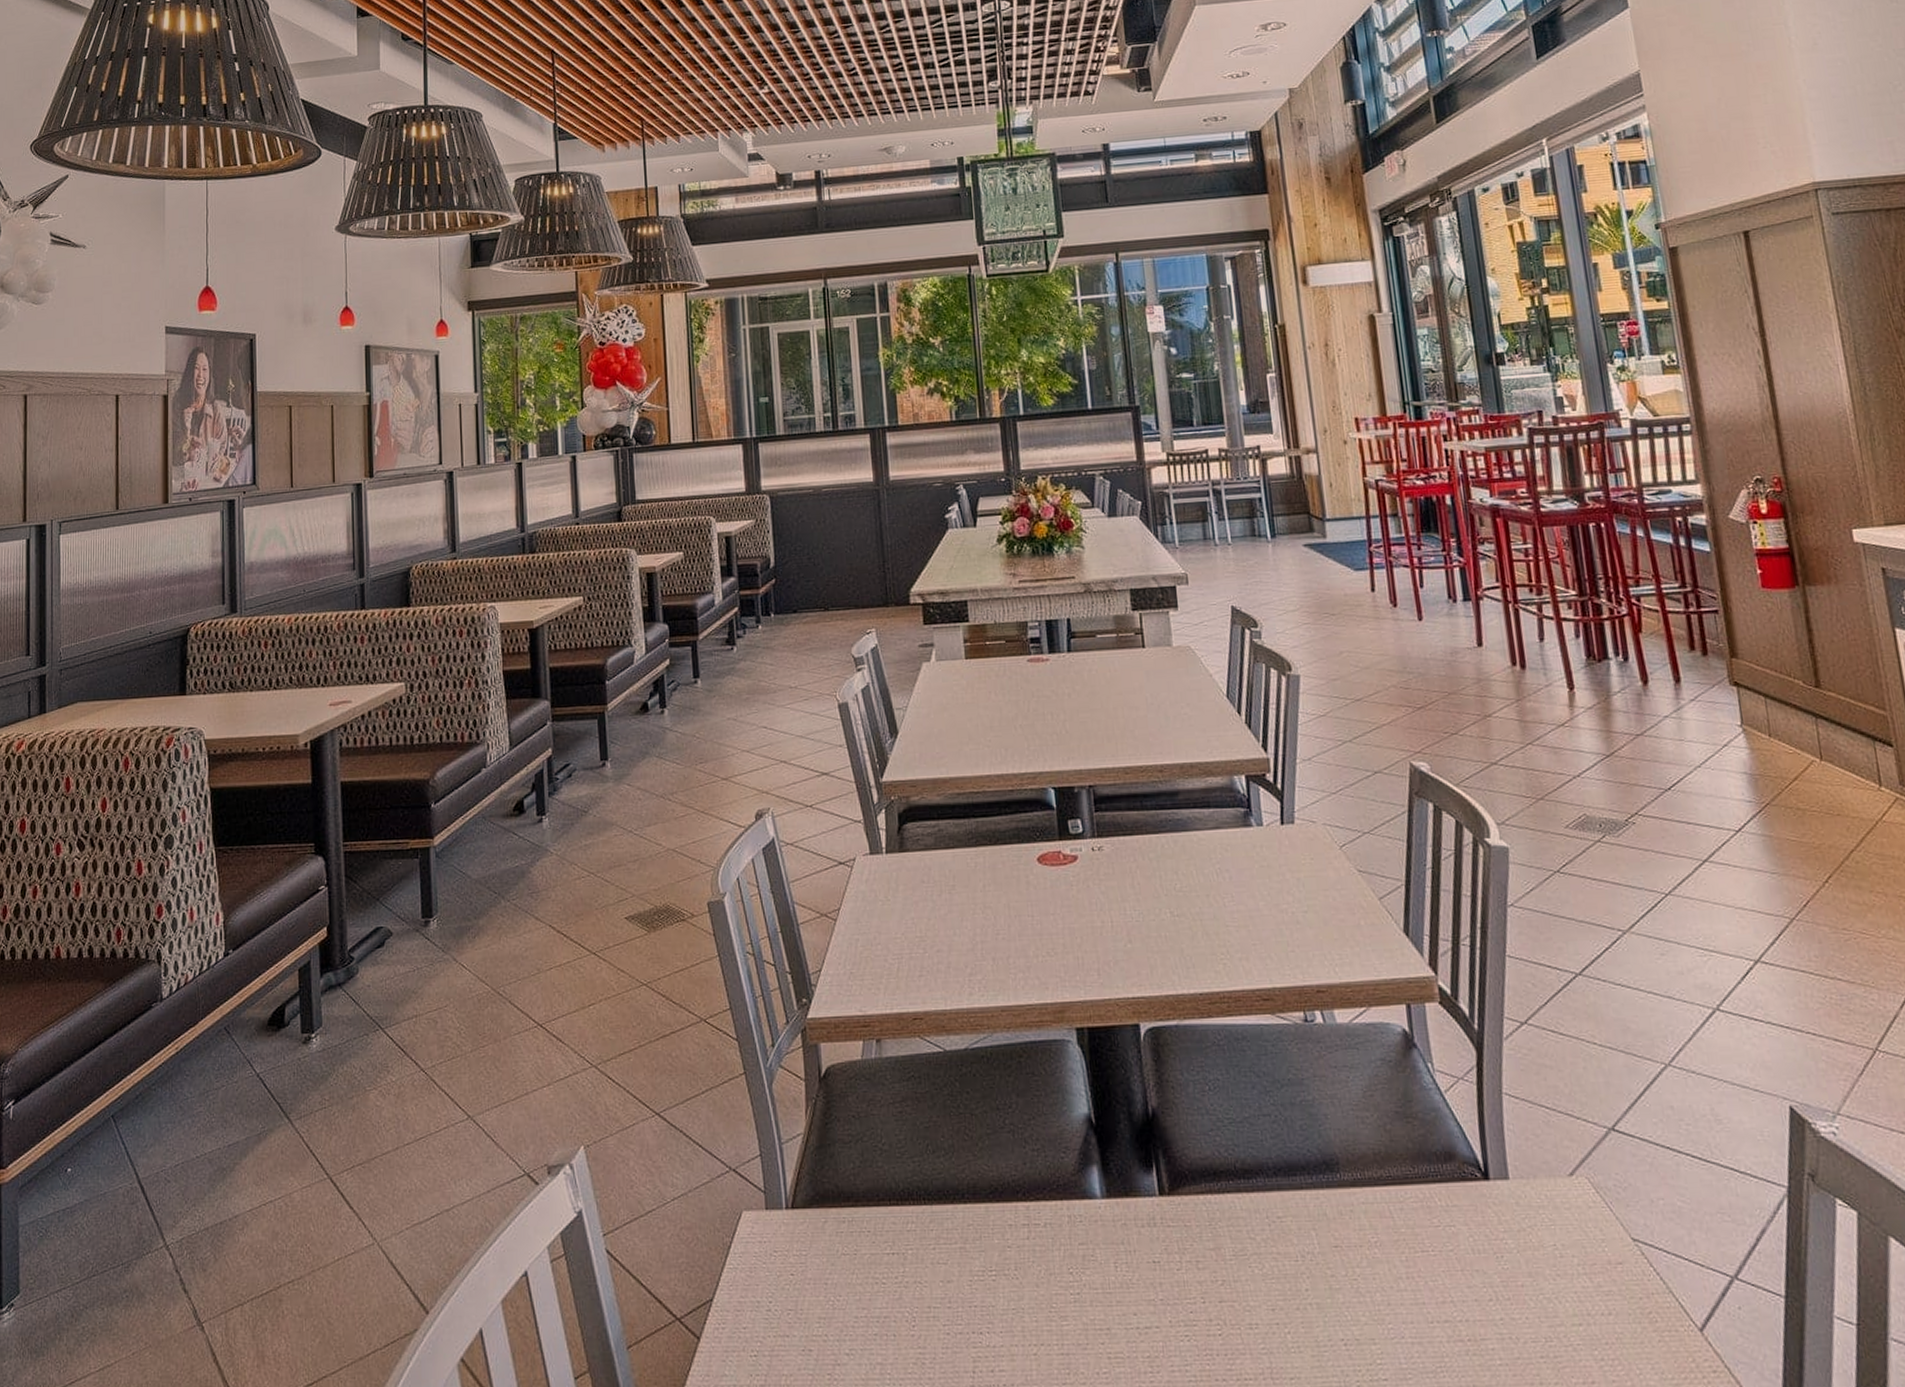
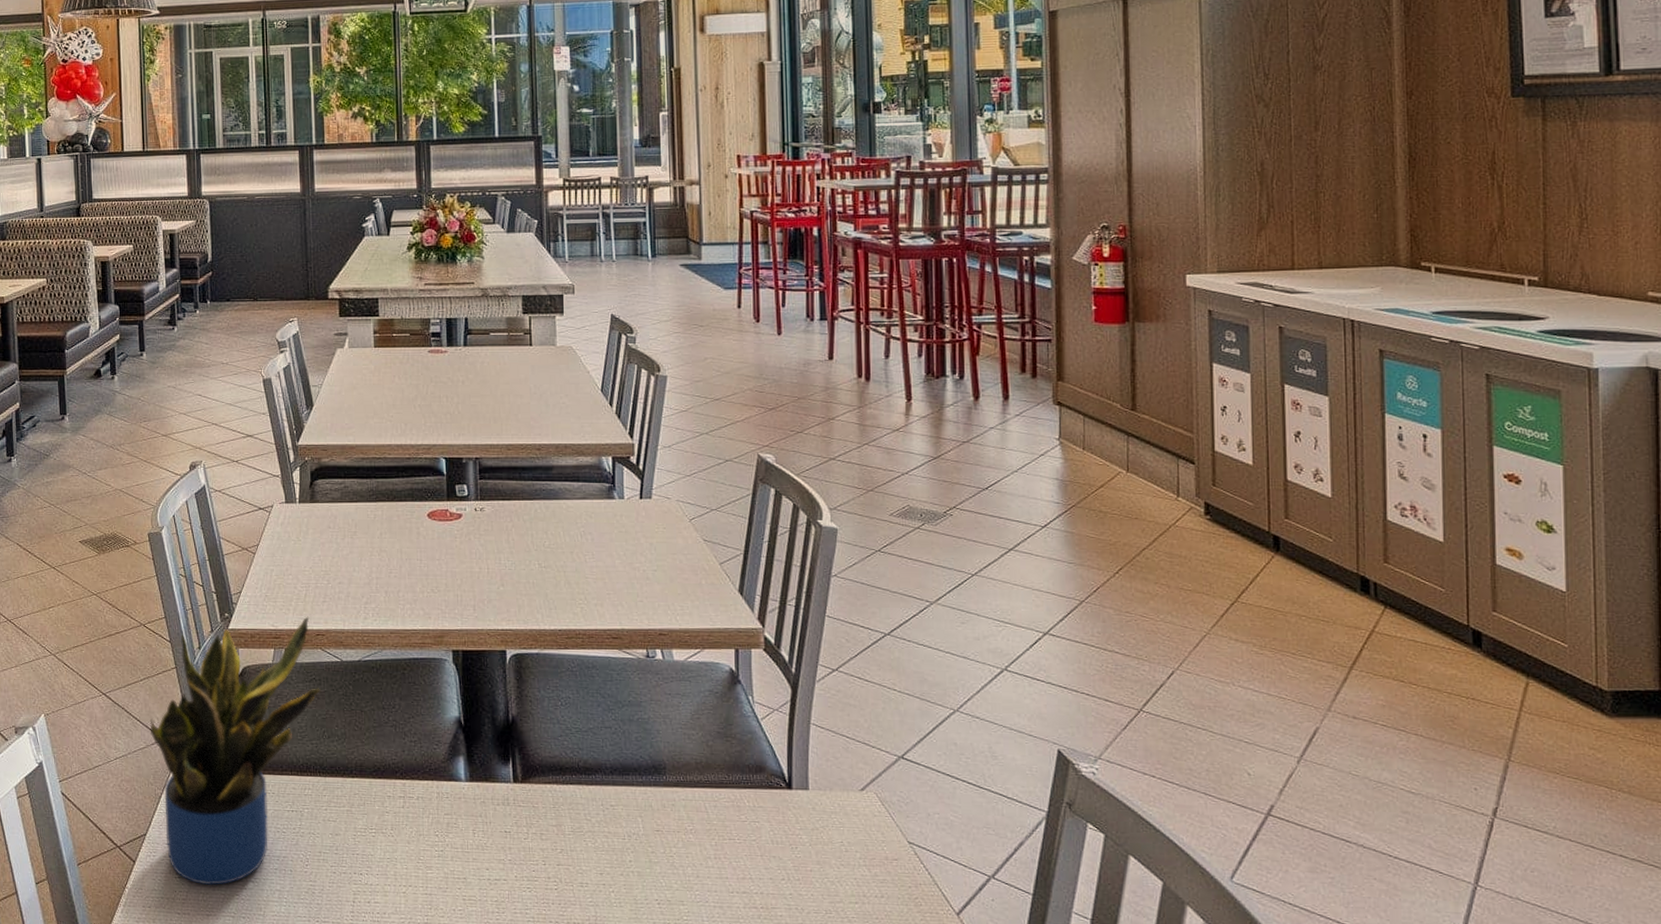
potted plant: none [714,996,921,1364] -> present [150,616,320,886]

